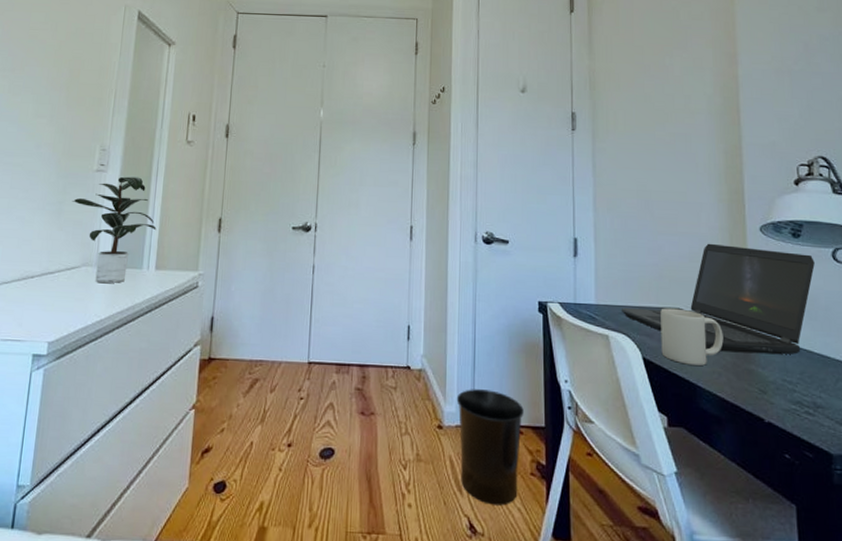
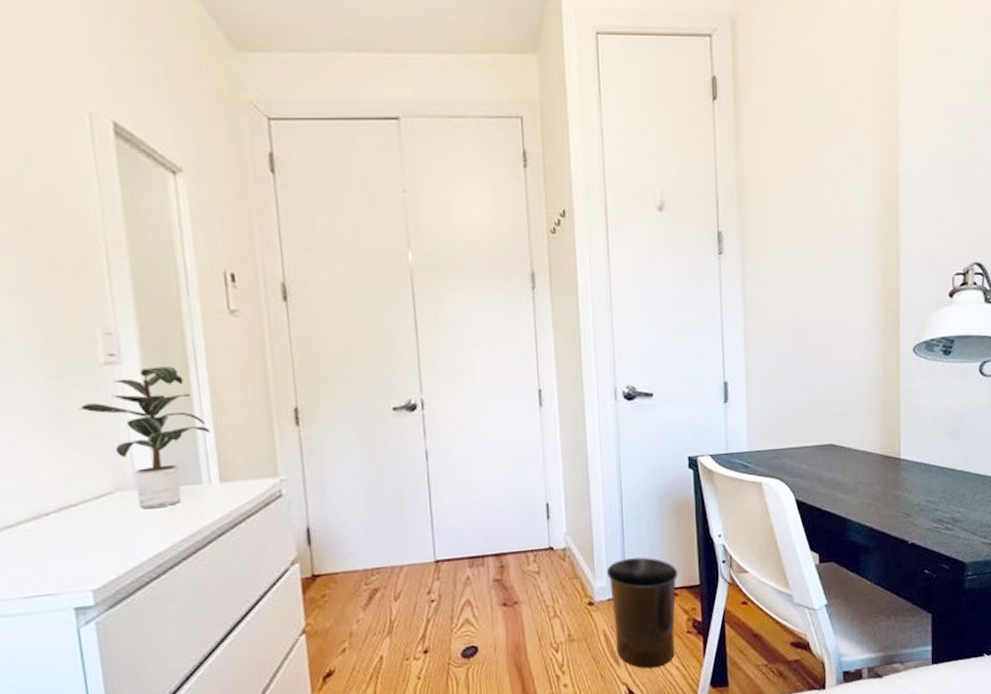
laptop computer: present [621,243,815,354] -> none [774,370,963,482]
mug: present [660,308,724,367] -> none [813,444,874,501]

